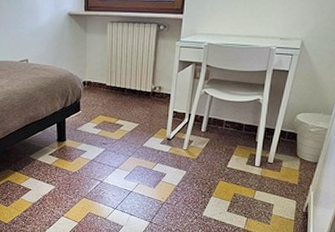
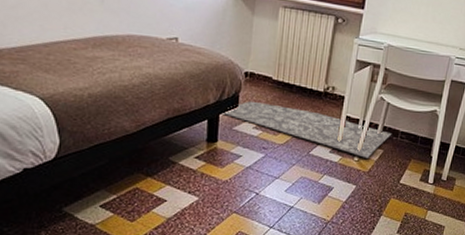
rug: none [67,105,217,147] -> present [221,100,392,158]

